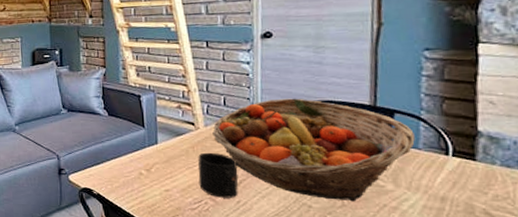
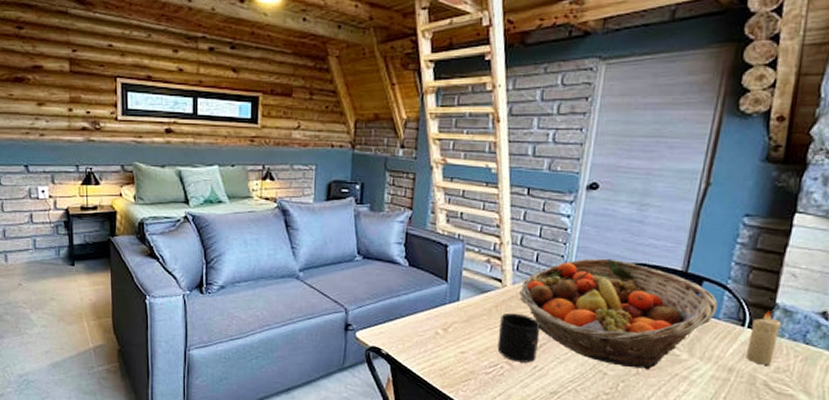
candle: none [456,139,489,193] -> present [745,311,781,365]

